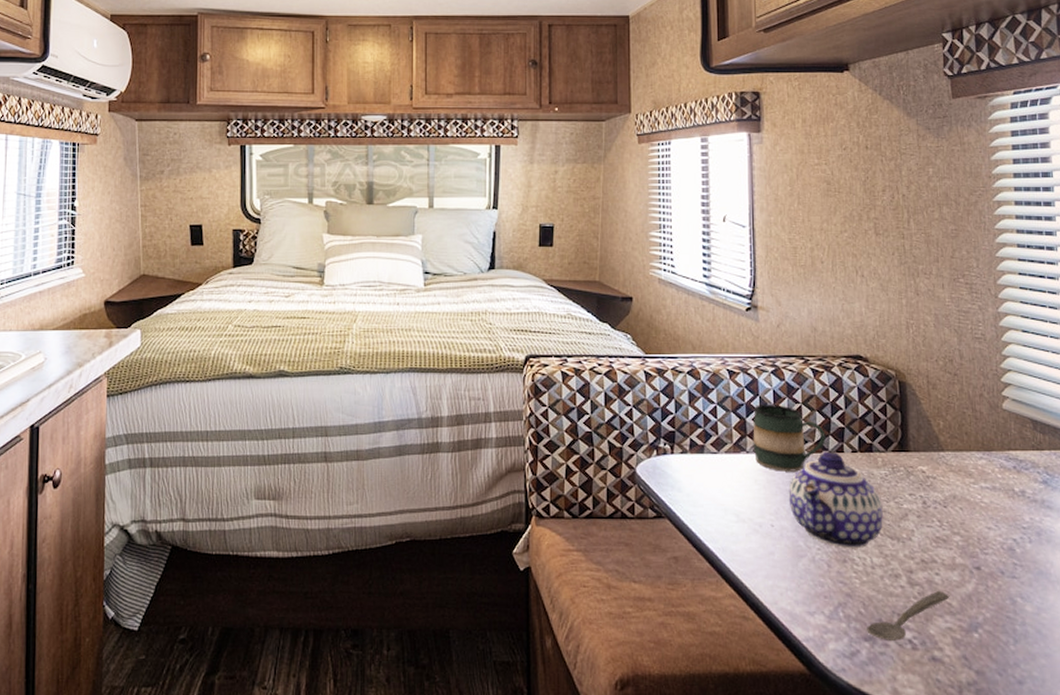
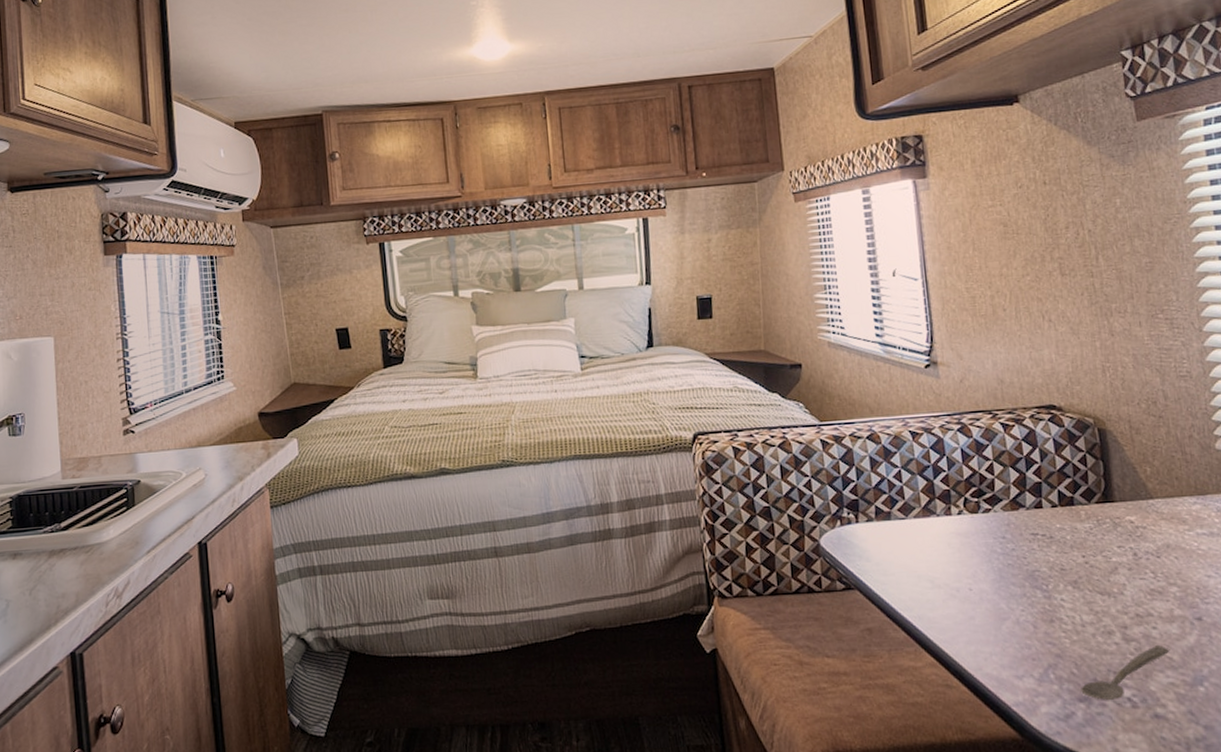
mug: present [753,405,826,472] -> none [941,463,1022,533]
teapot: present [788,451,883,549] -> none [985,508,1091,608]

